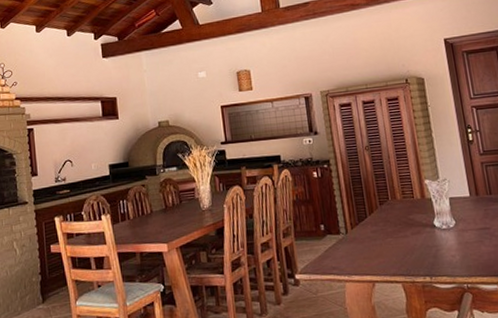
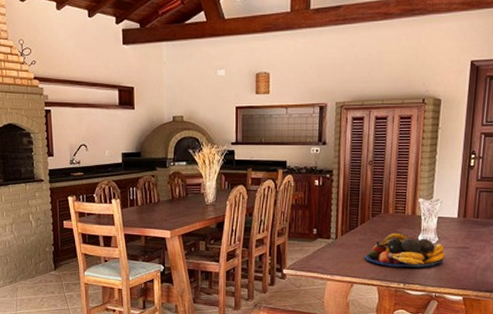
fruit bowl: none [381,219,468,259] -> present [364,233,446,267]

